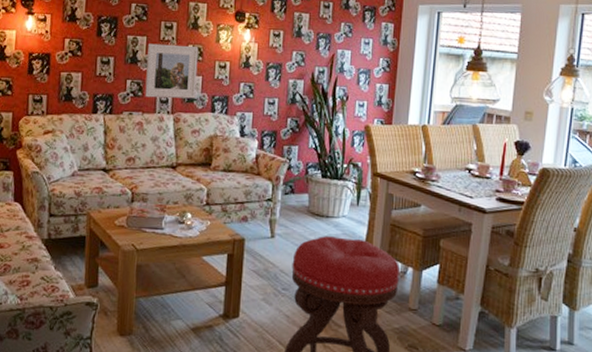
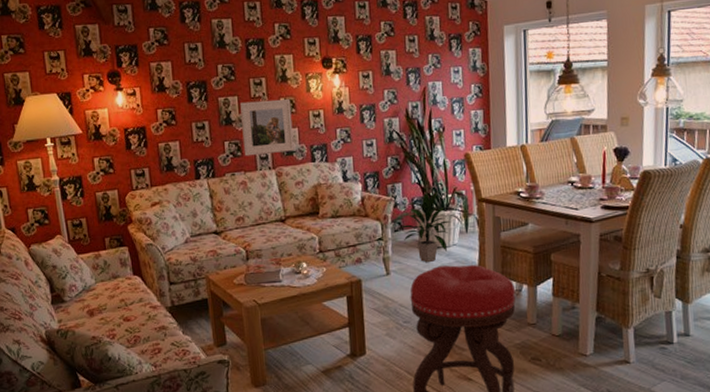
indoor plant: none [289,159,343,231] -> present [398,191,451,263]

